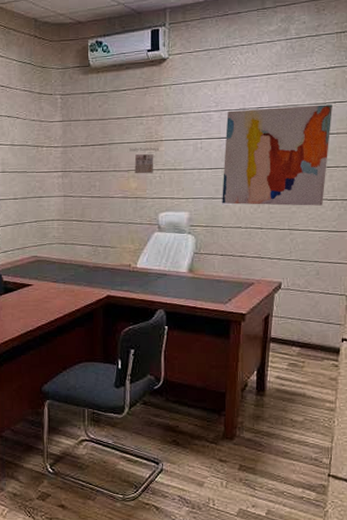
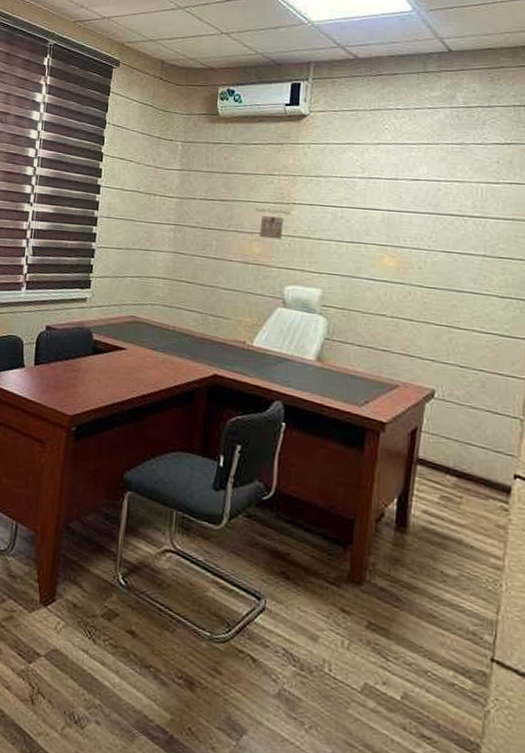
wall art: present [222,104,332,206] -> none [363,179,507,303]

